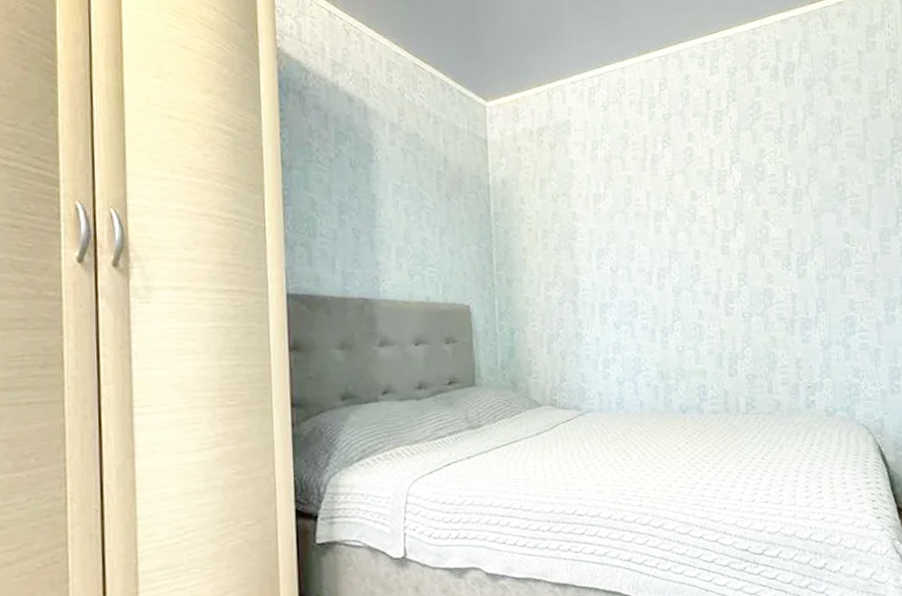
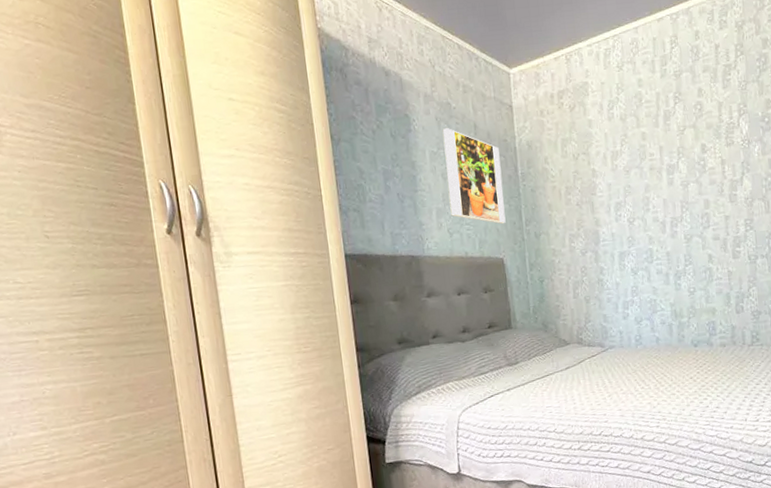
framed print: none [408,159,474,267] -> present [442,127,506,224]

